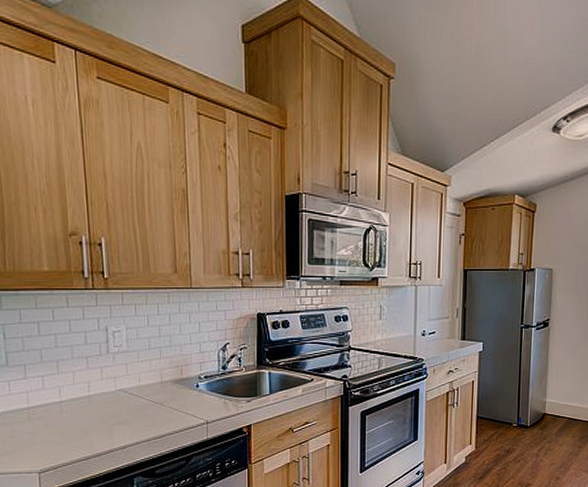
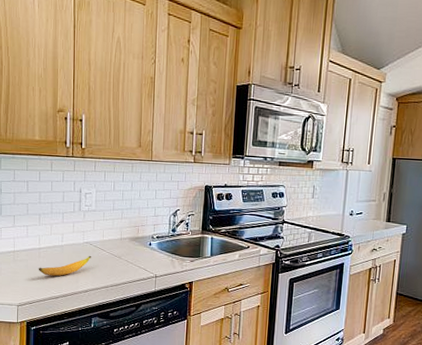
banana: none [61,406,127,434] -> present [38,256,91,277]

